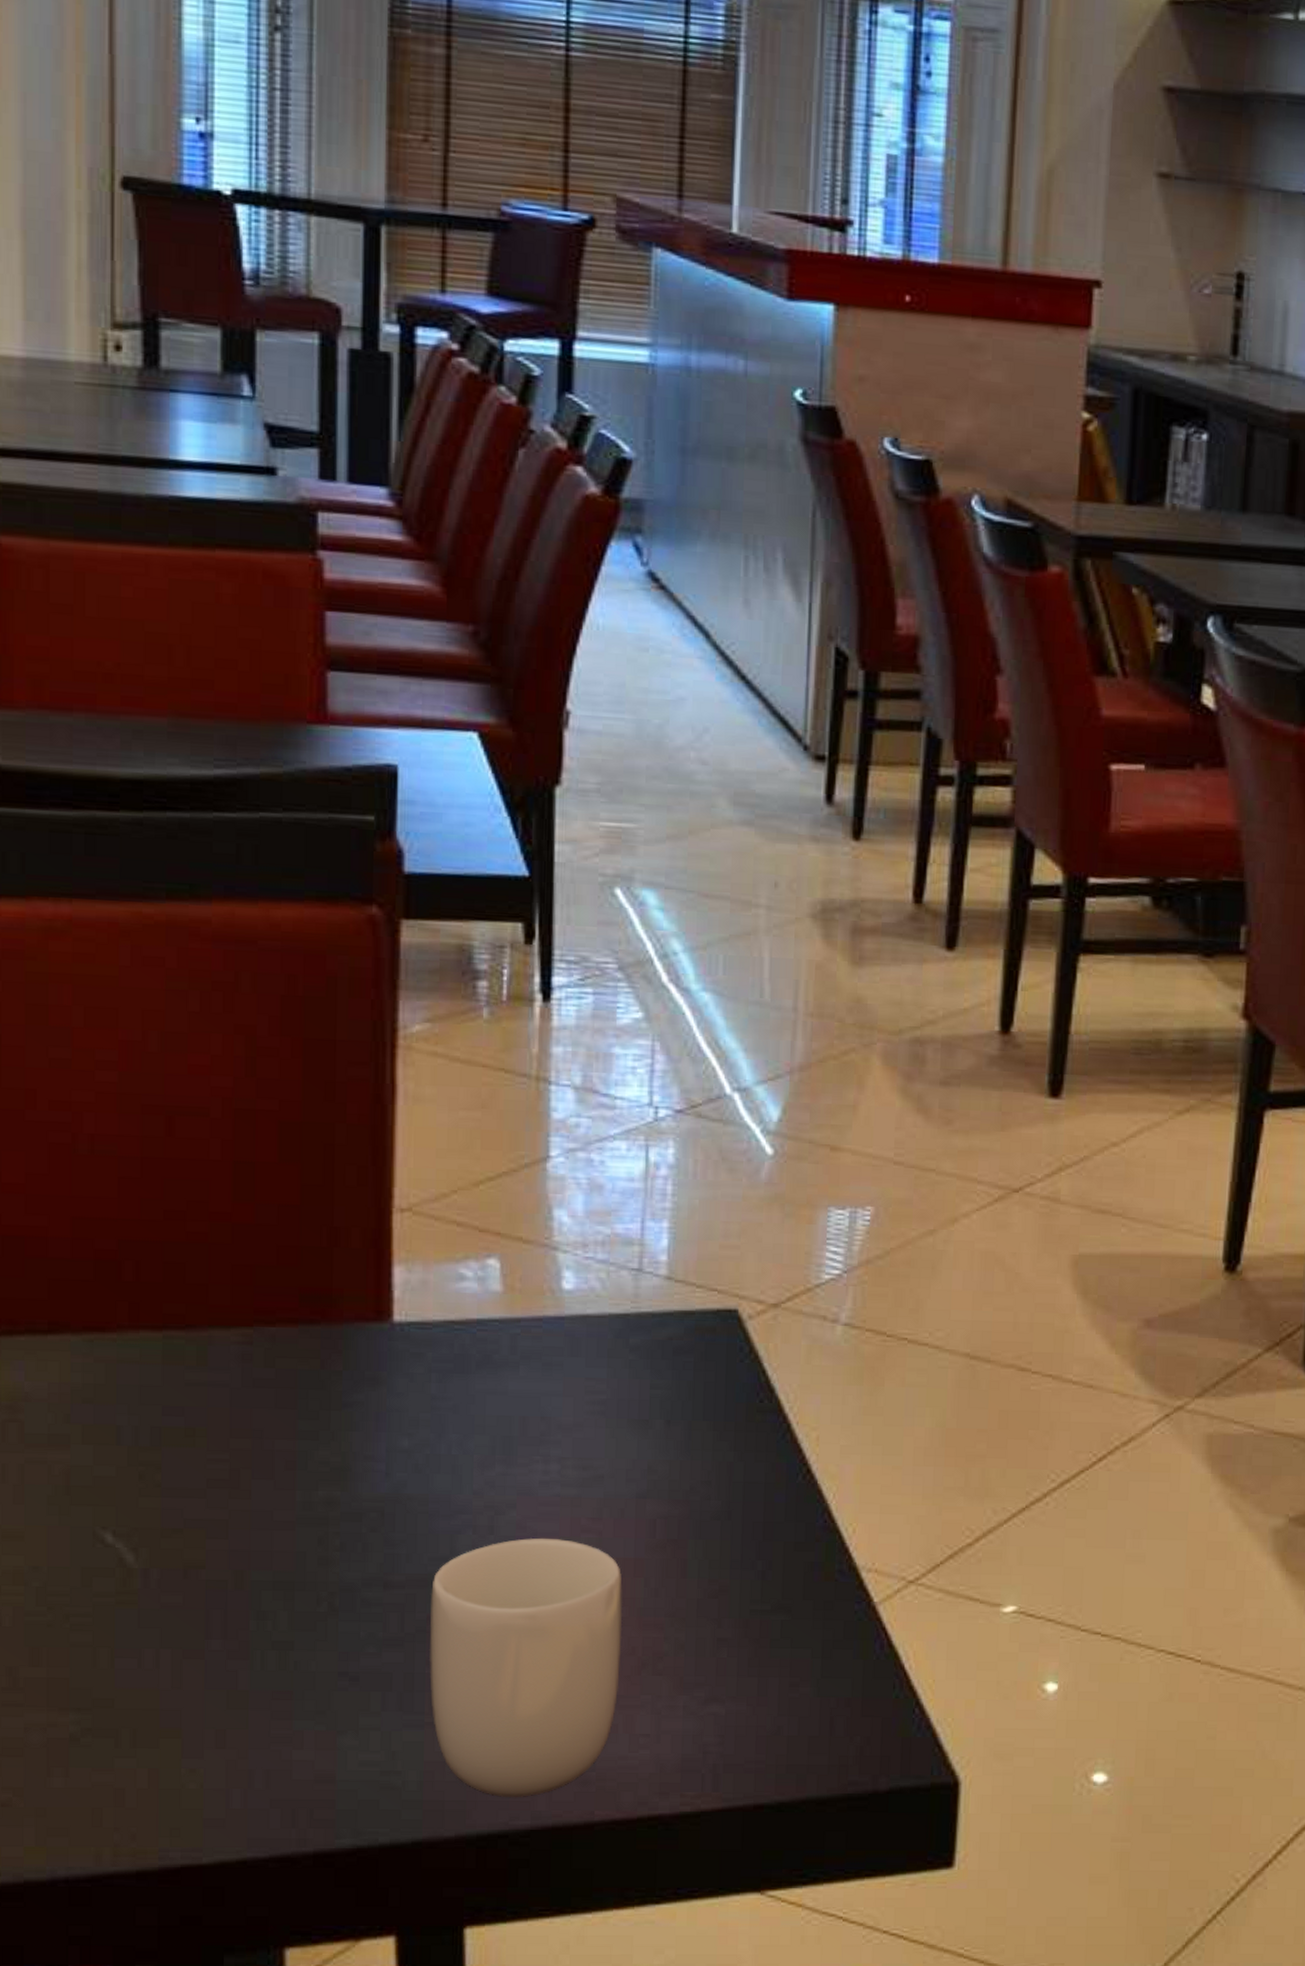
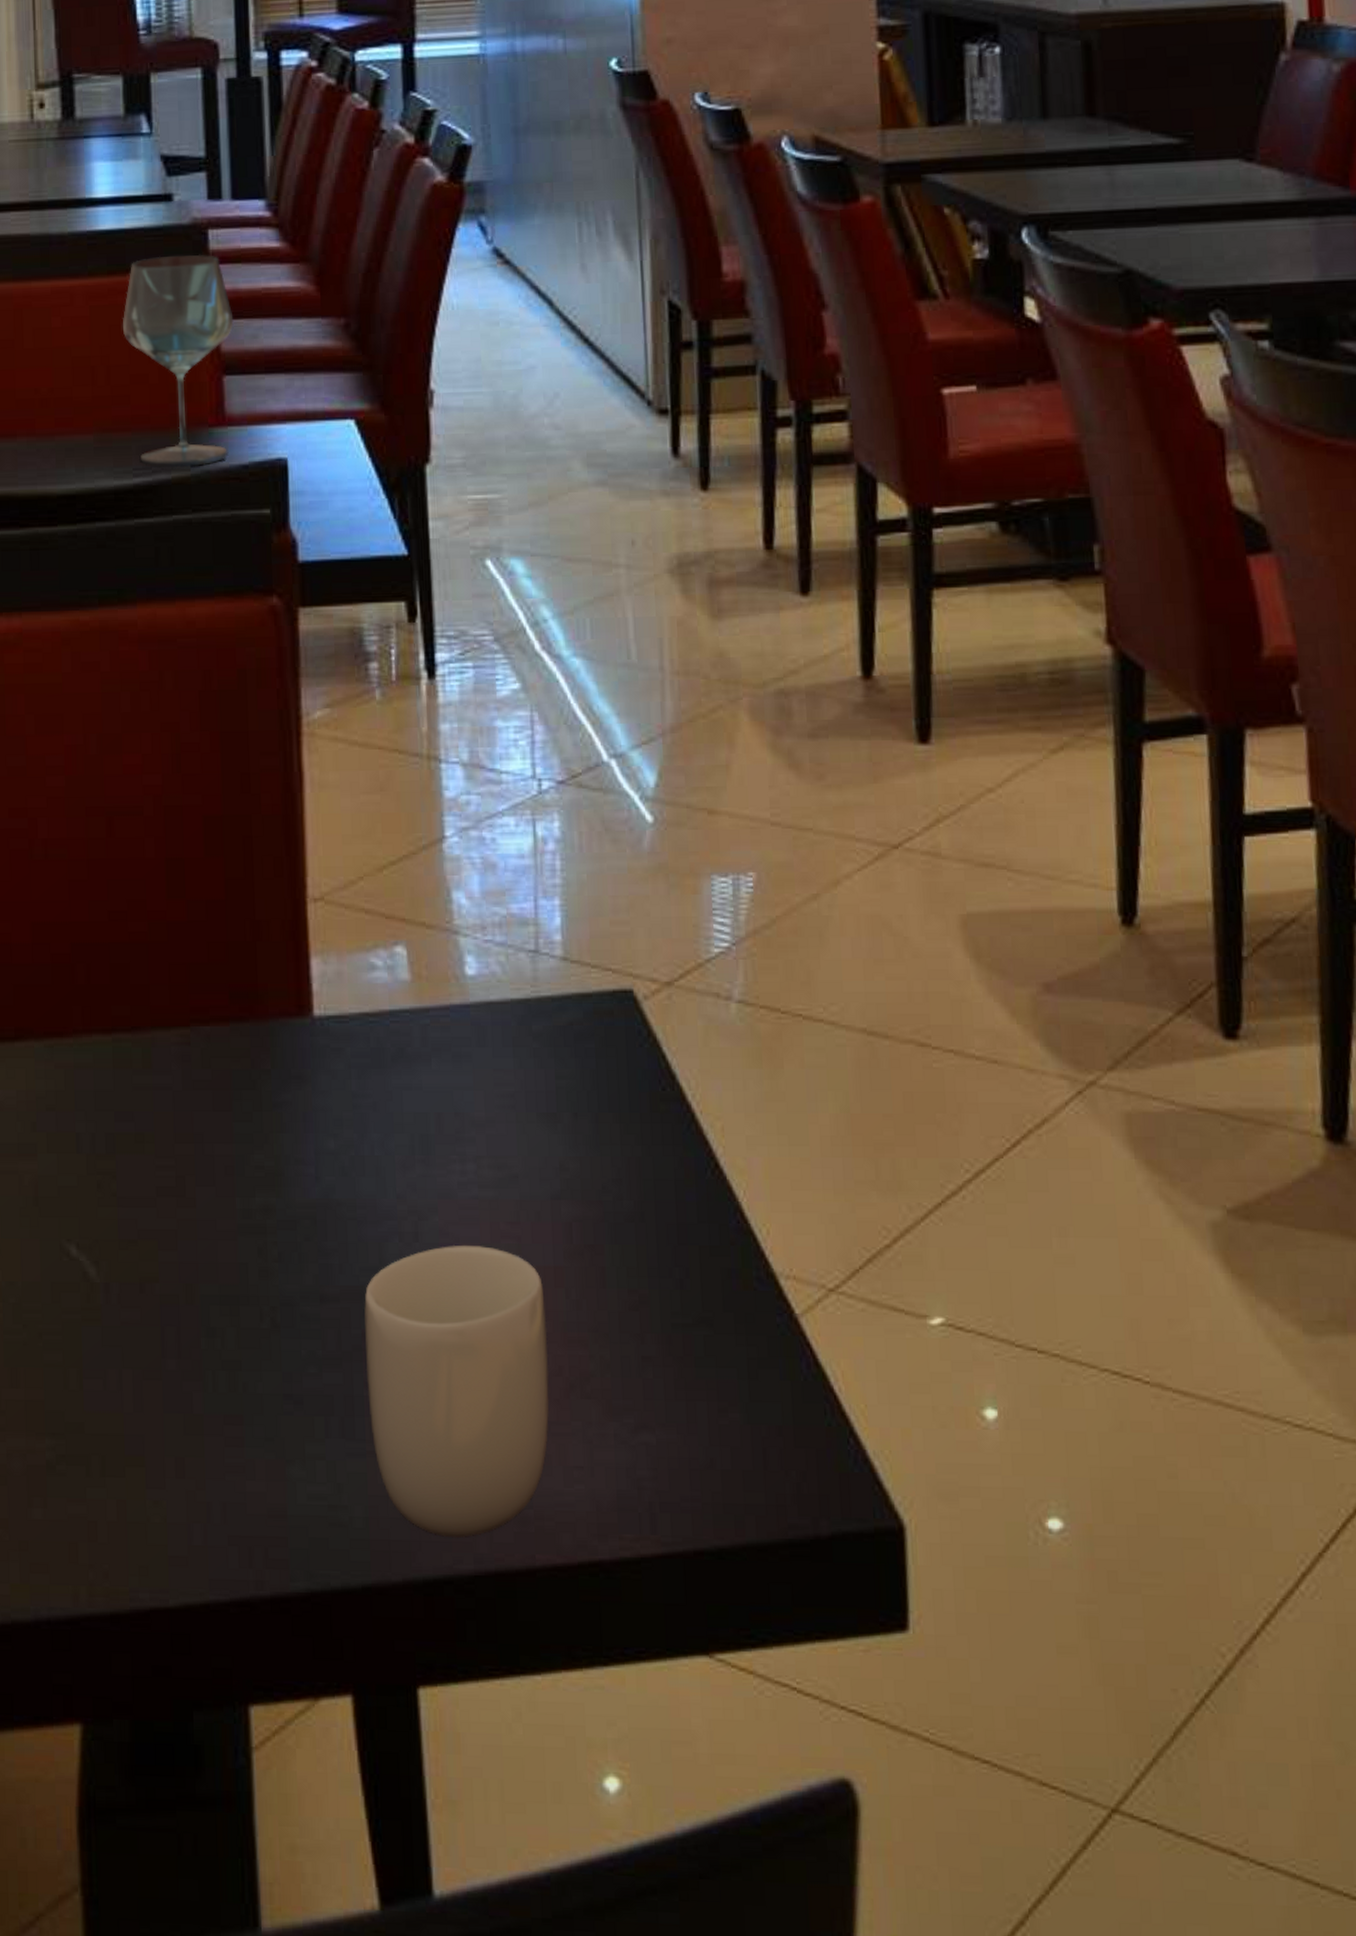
wine glass: none [208,533,343,764] -> present [122,254,234,469]

